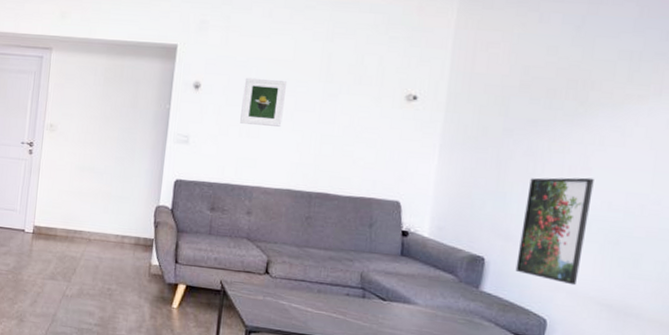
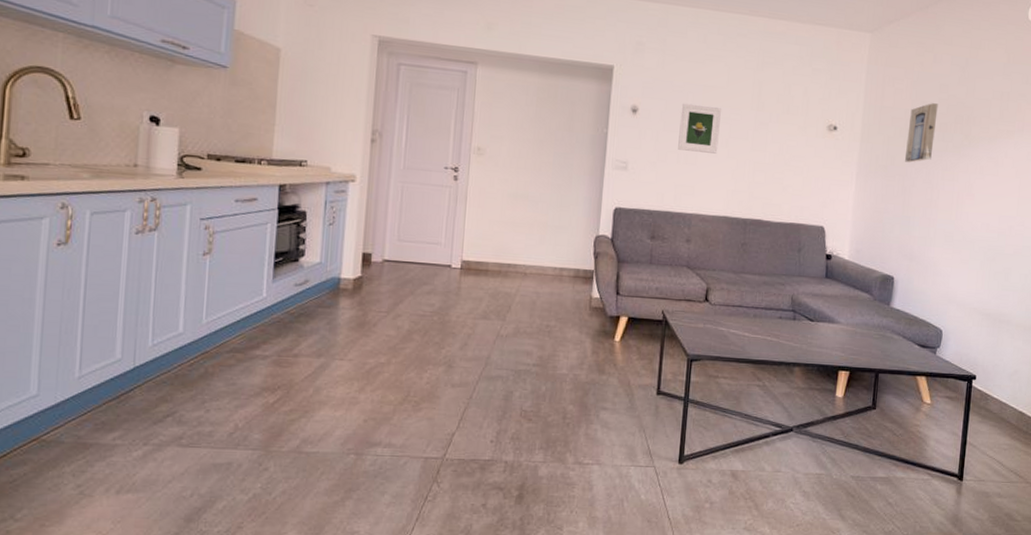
wall art: none [499,67,545,133] -> present [904,103,938,163]
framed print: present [515,177,594,286] -> none [918,202,976,299]

